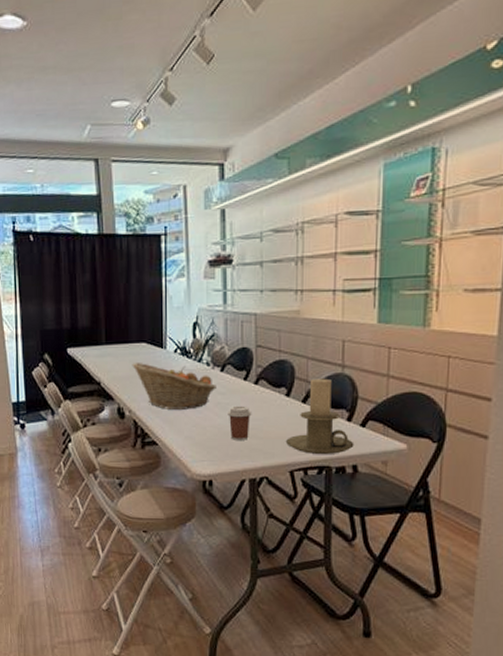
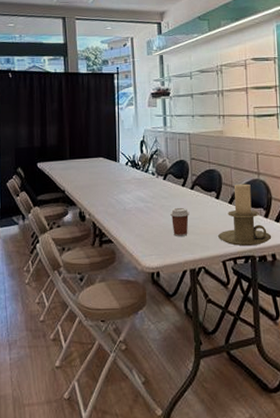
fruit basket: present [132,363,216,409] -> none [91,174,160,212]

